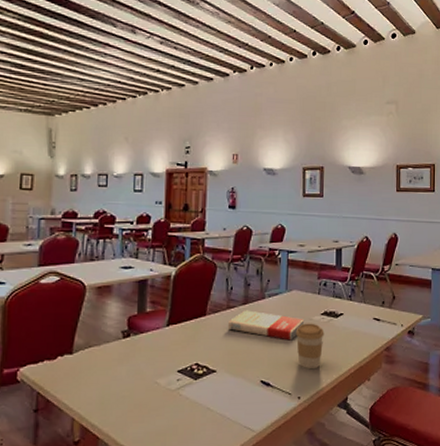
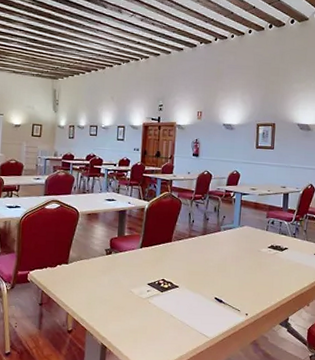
book: present [227,310,305,341] -> none [189,239,254,267]
coffee cup: present [295,323,325,370] -> none [245,253,271,292]

